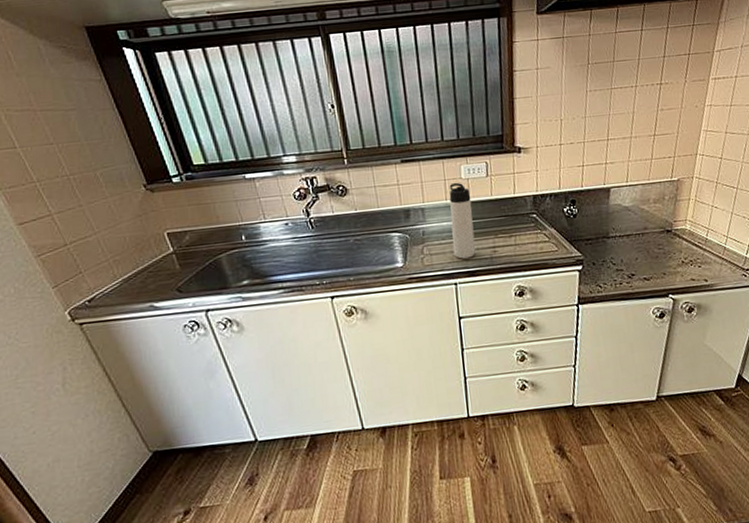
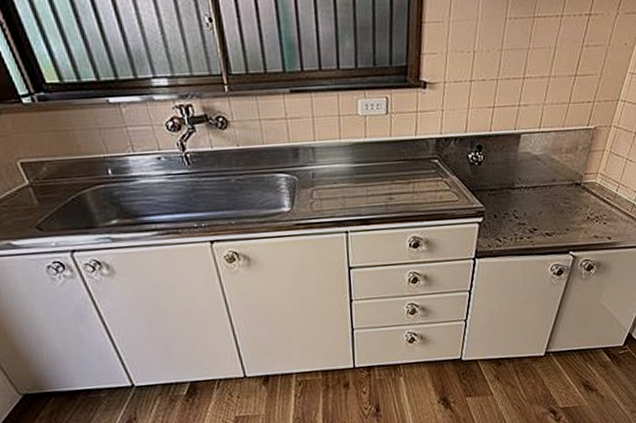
thermos bottle: present [449,182,476,259] -> none [343,119,370,206]

